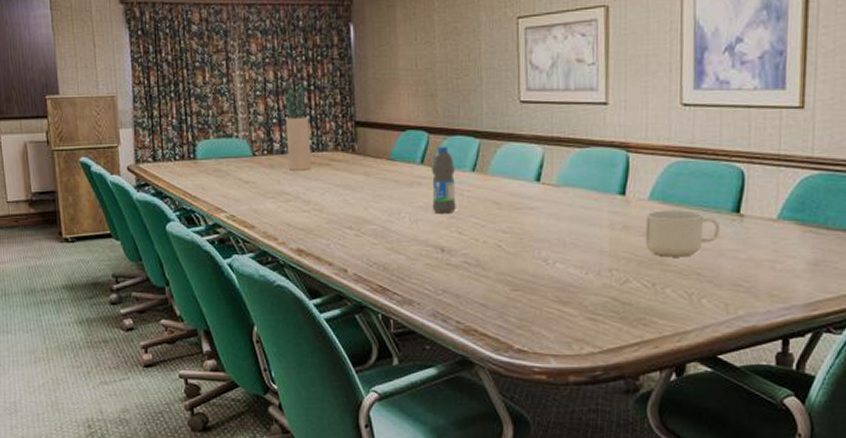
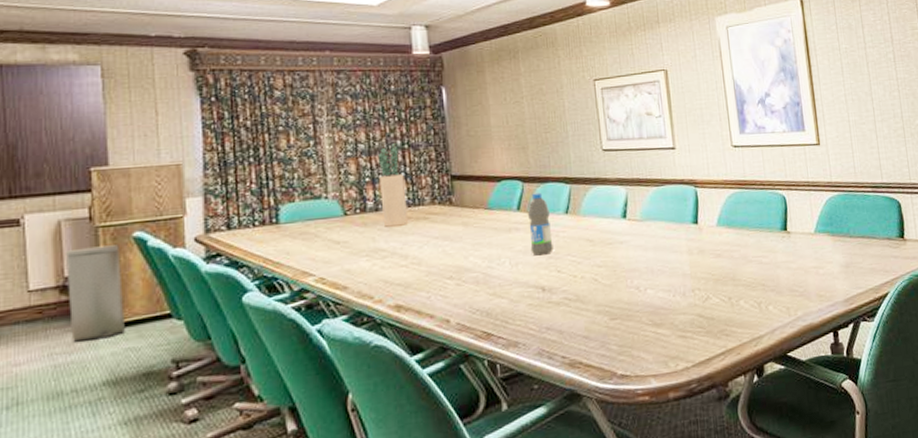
pedal bin: none [32,168,77,249] -> present [66,245,125,342]
cup: present [645,210,721,257] -> none [716,232,775,274]

